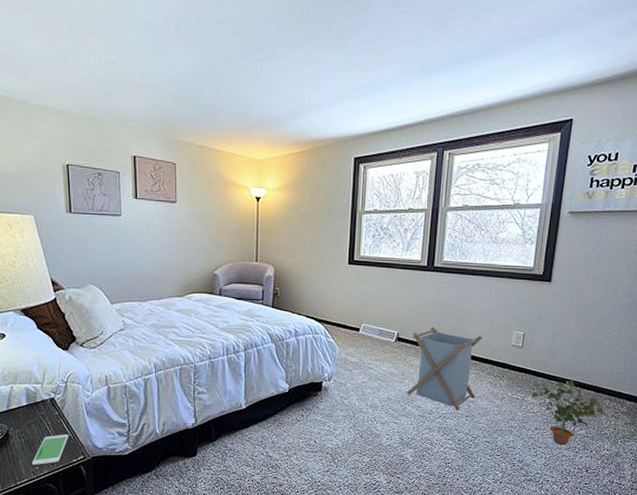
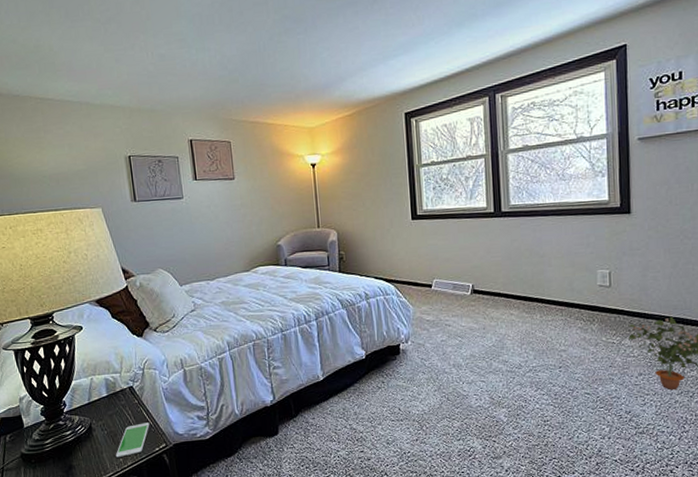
laundry basket: present [407,326,483,411] -> none [488,274,566,362]

